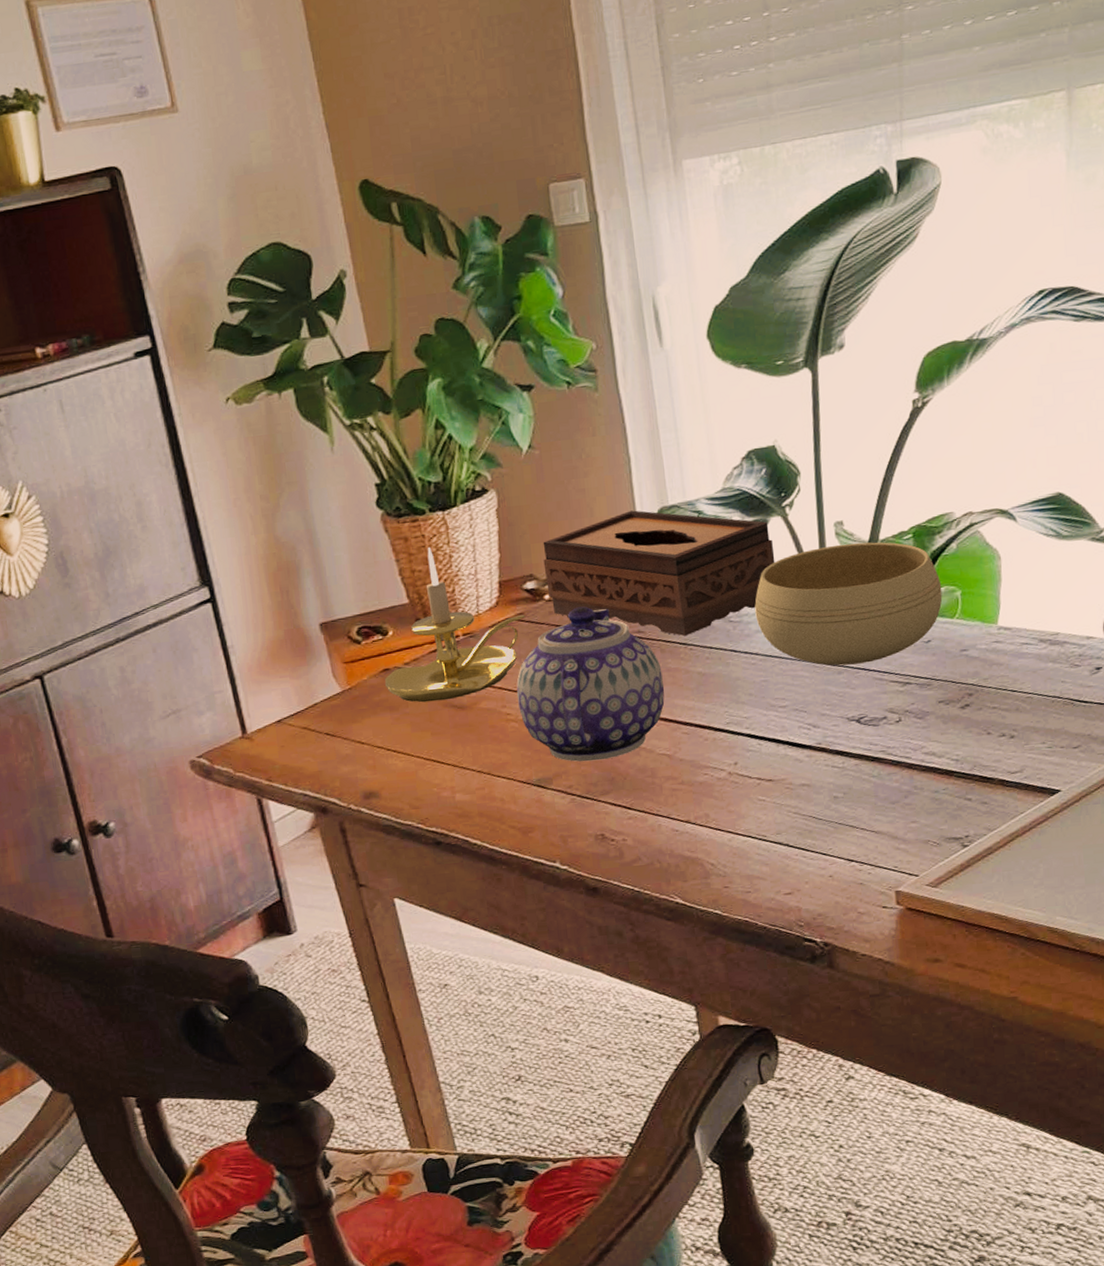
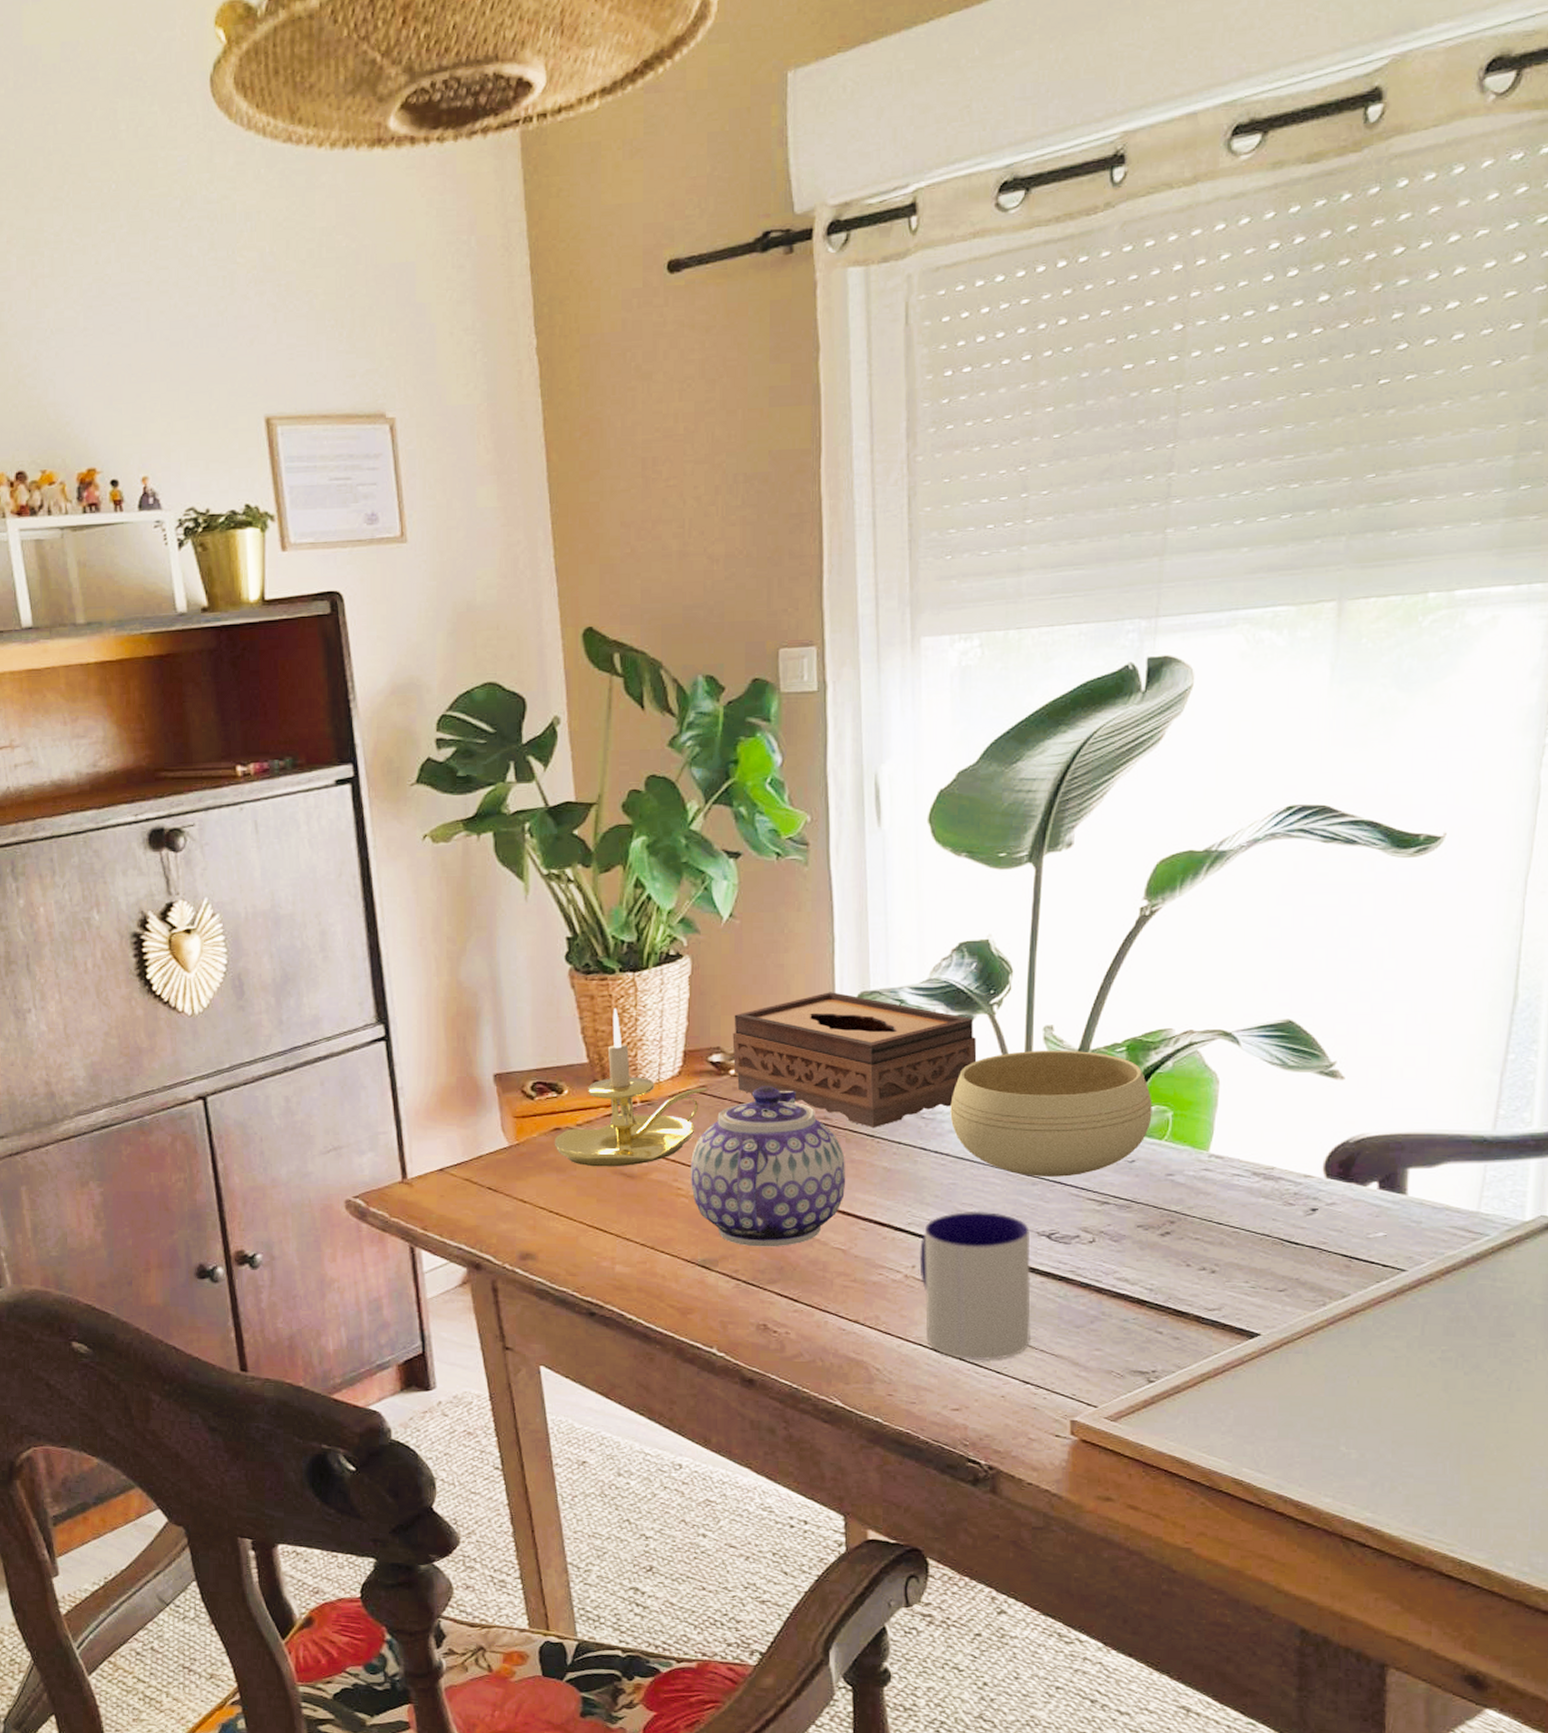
mug: none [740,704,851,846] -> present [919,1211,1031,1361]

